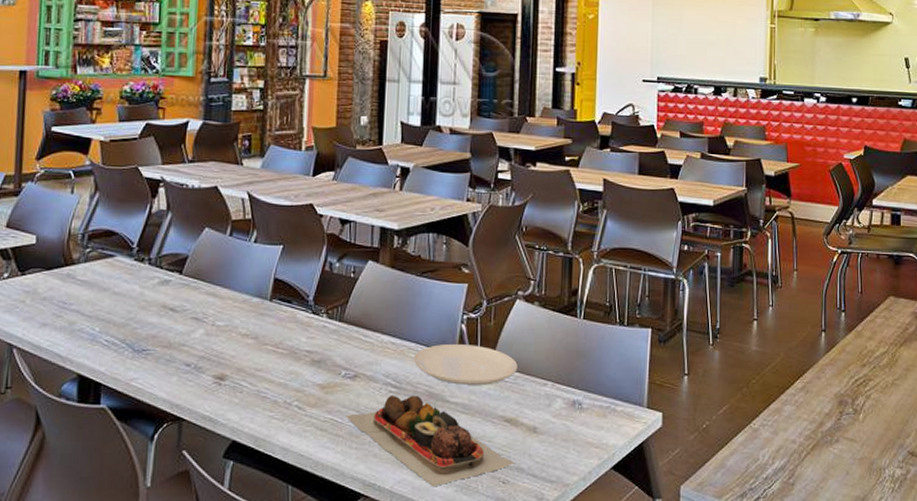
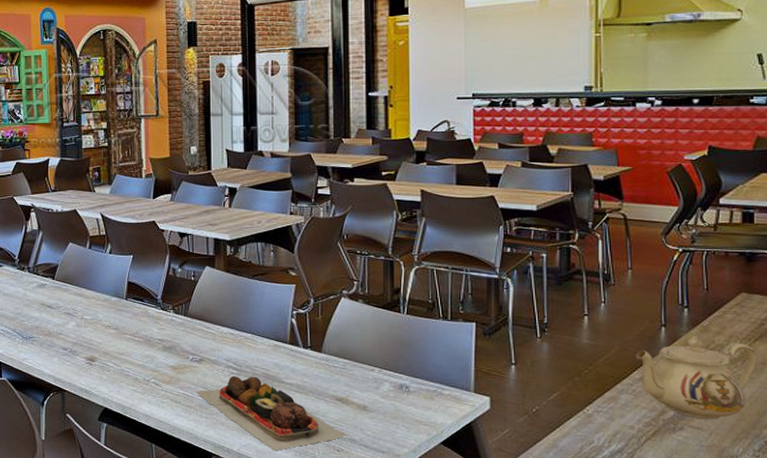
plate: present [413,343,518,385] -> none [250,334,346,369]
teapot: none [799,341,902,431] -> present [636,335,758,420]

